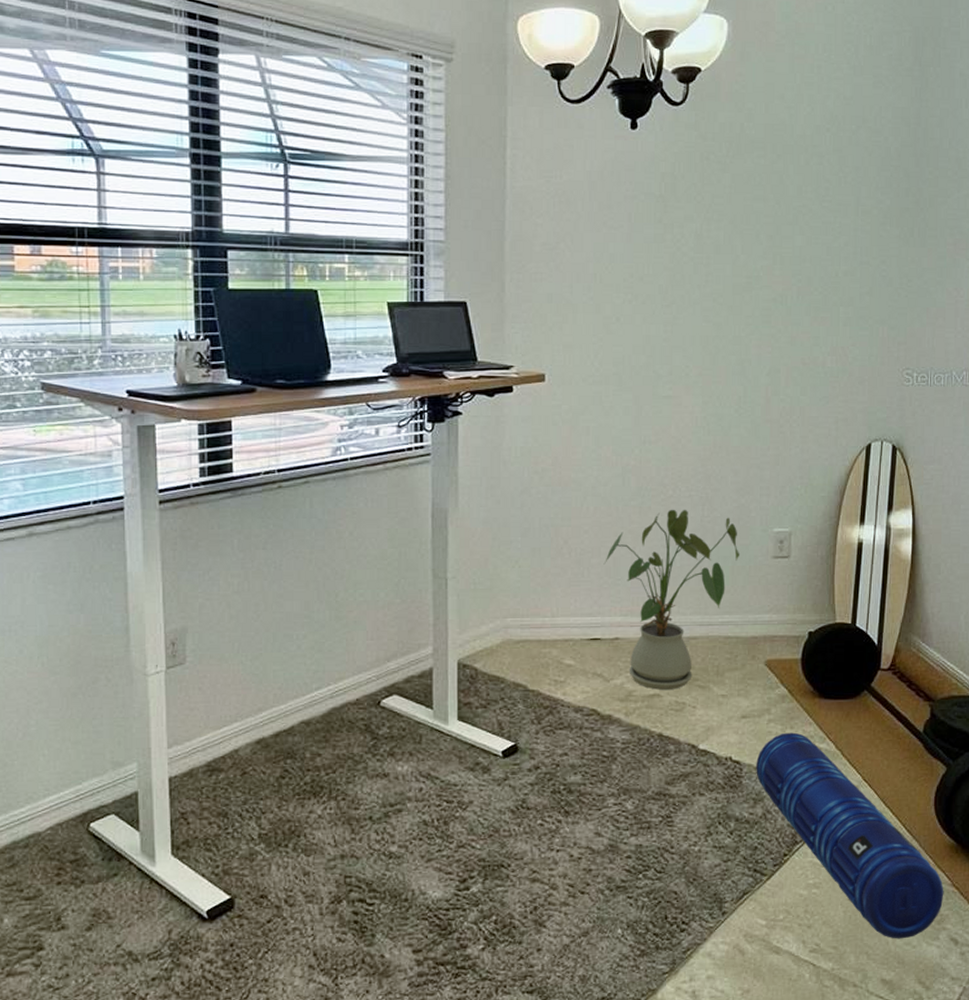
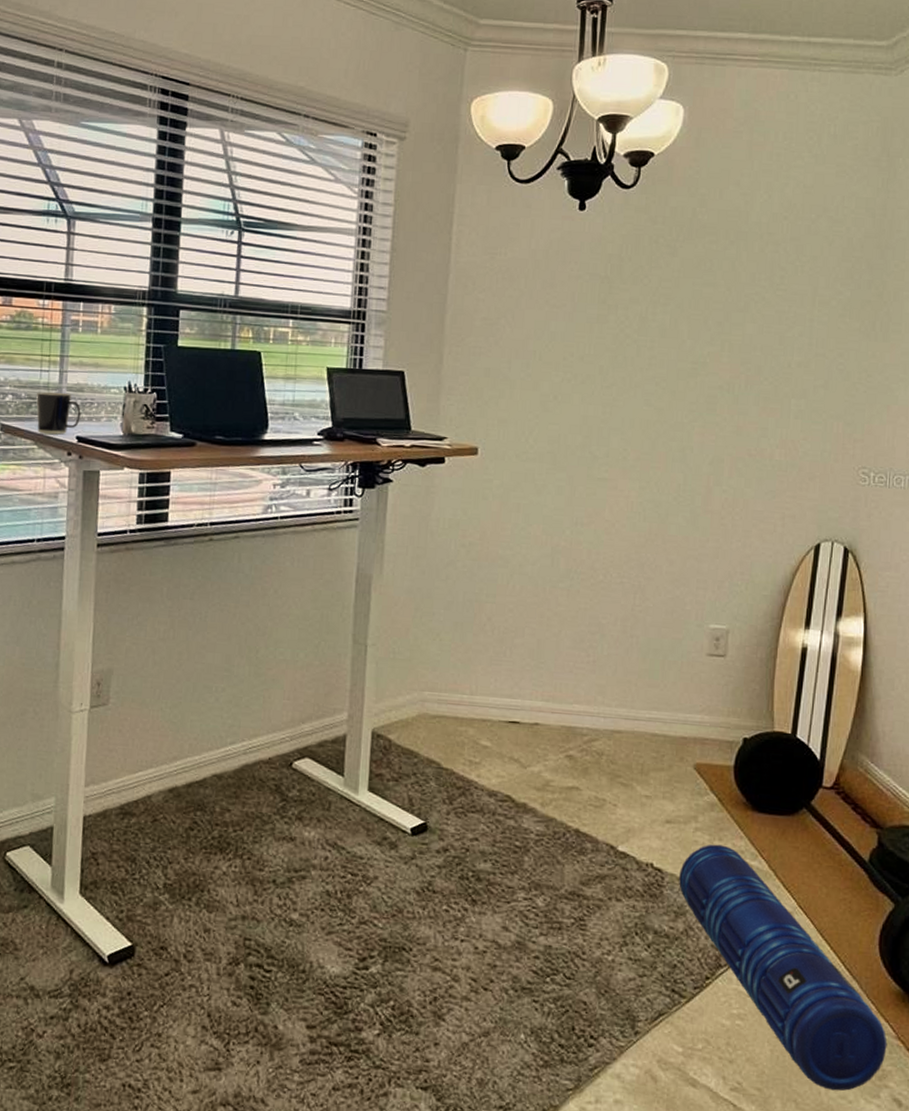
mug: none [79,345,129,390] -> present [36,392,81,435]
house plant: present [603,509,740,690] -> none [527,594,673,784]

